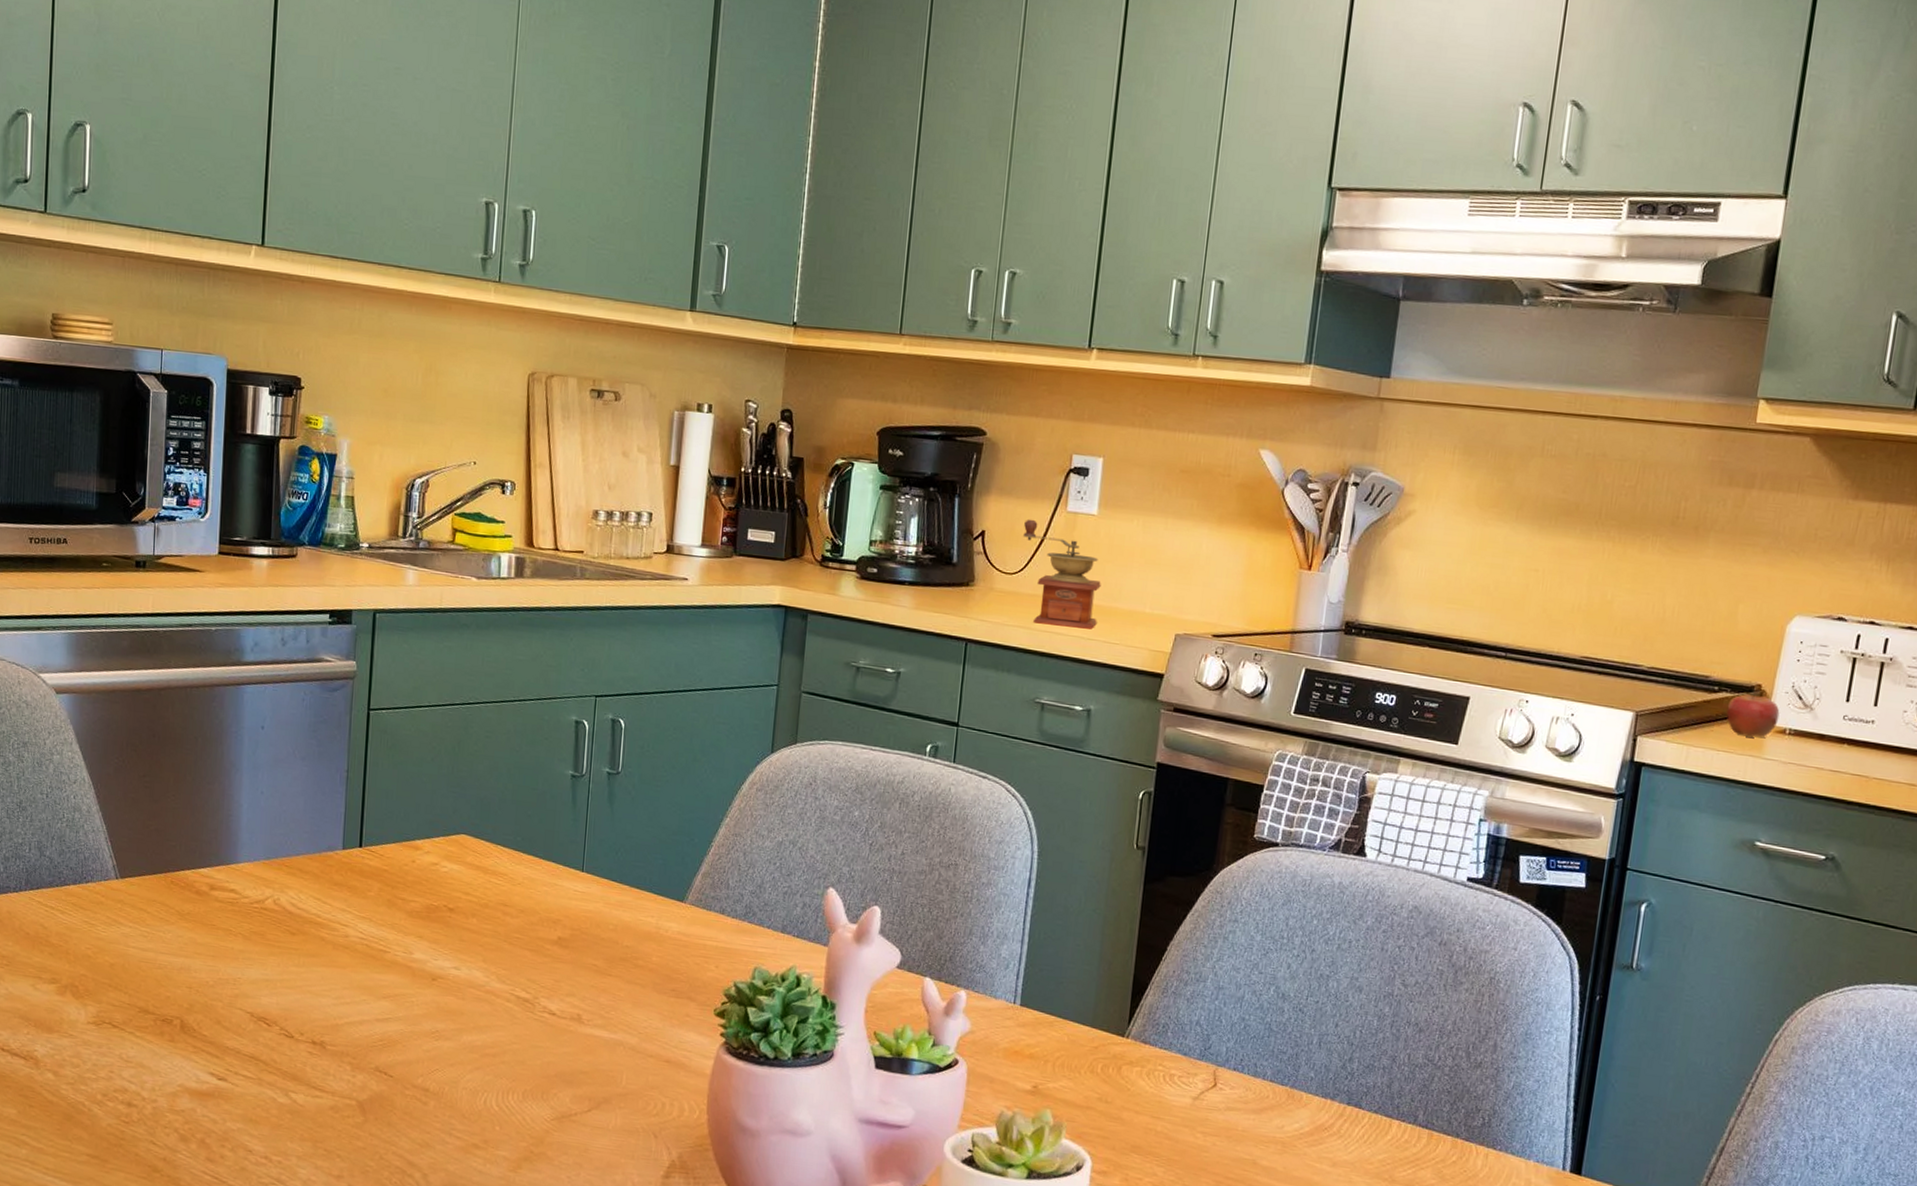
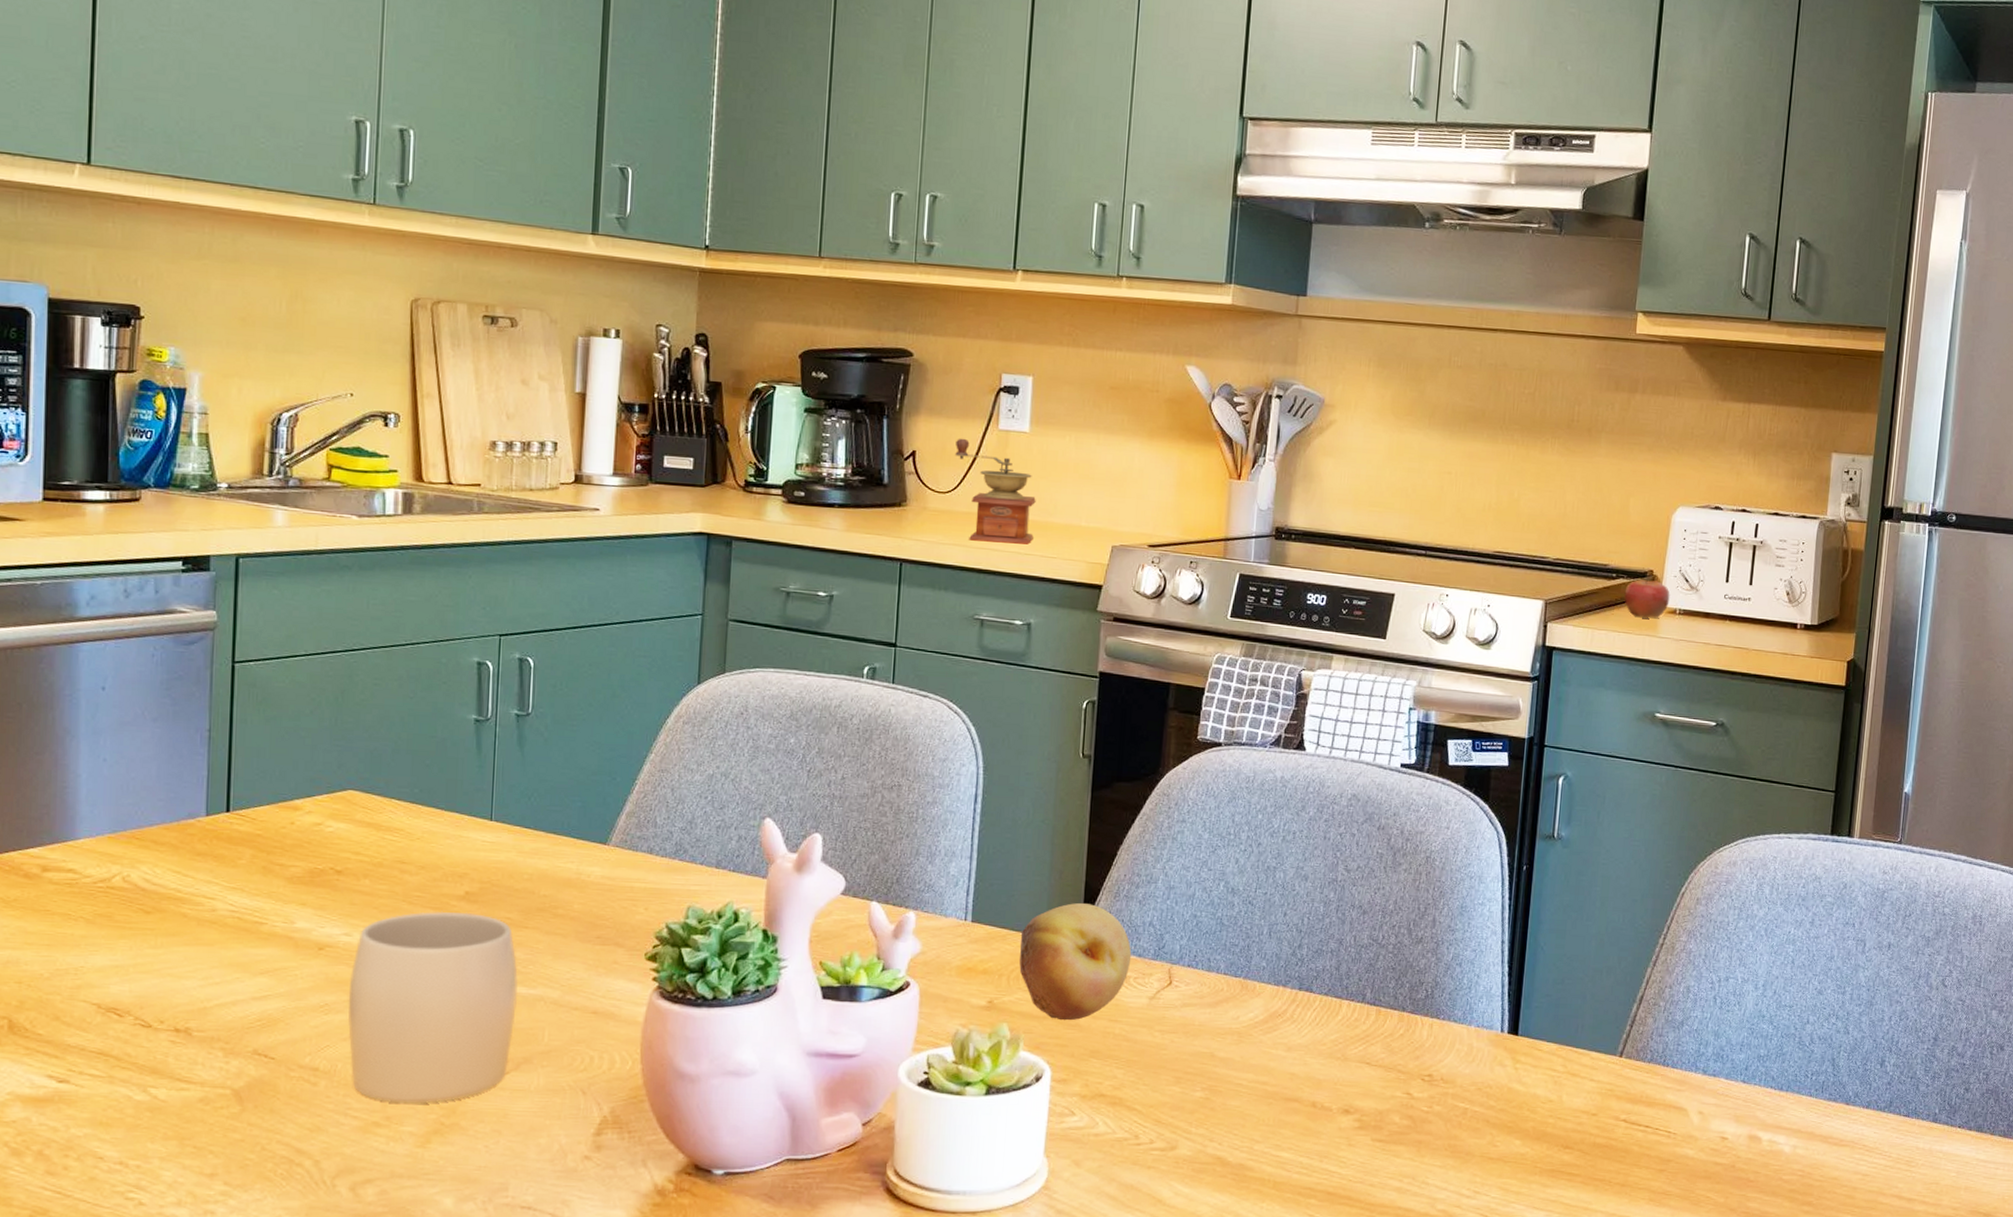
mug: none [454,953,602,1132] -> present [347,911,519,1104]
fruit: none [1064,995,1177,1114] -> present [1018,903,1132,1021]

